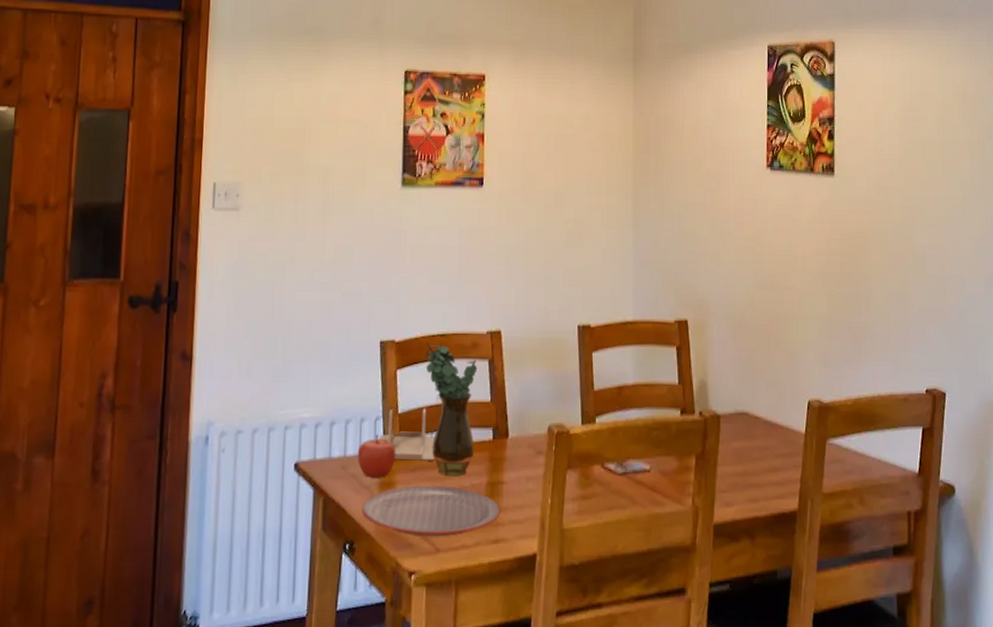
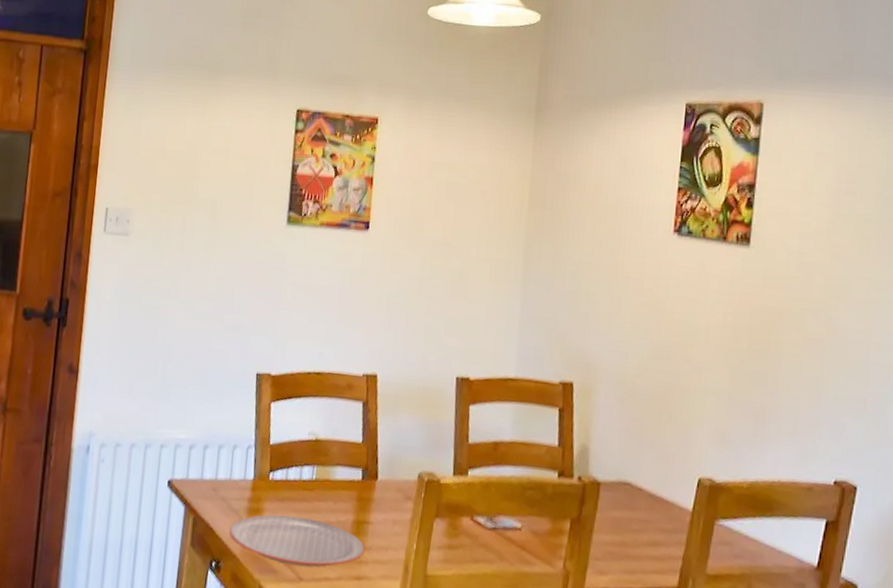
fruit: present [357,434,396,478] -> none [228,462,266,504]
napkin holder: present [378,407,435,461] -> none [249,438,304,494]
vase: present [425,342,478,477] -> none [299,378,351,511]

